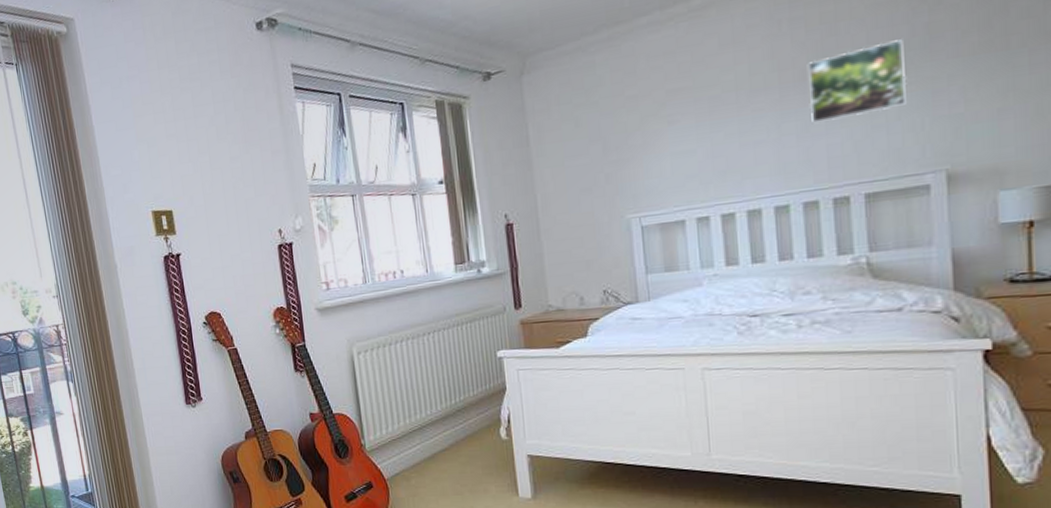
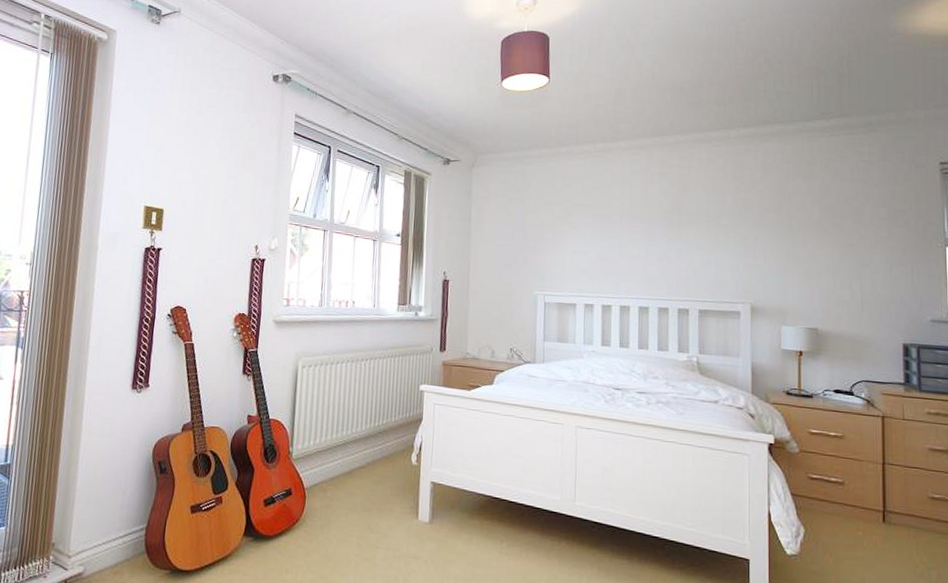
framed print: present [807,39,907,124] -> none [667,204,730,252]

